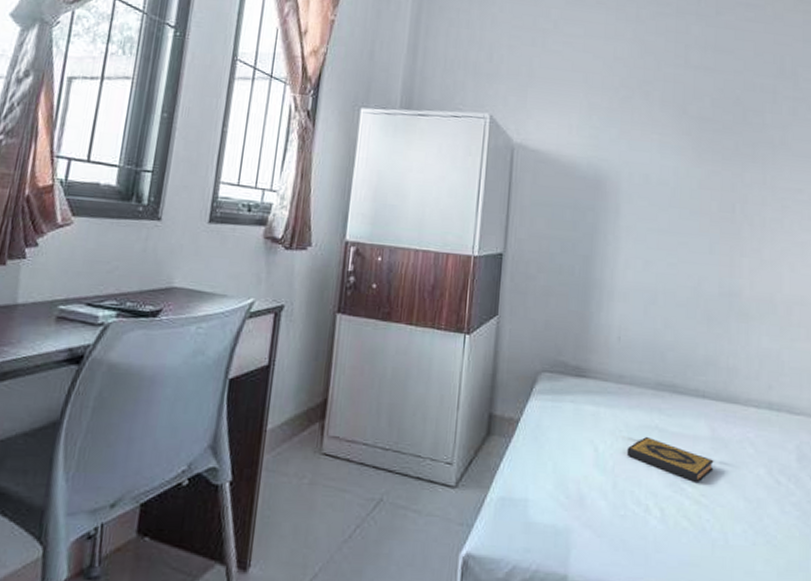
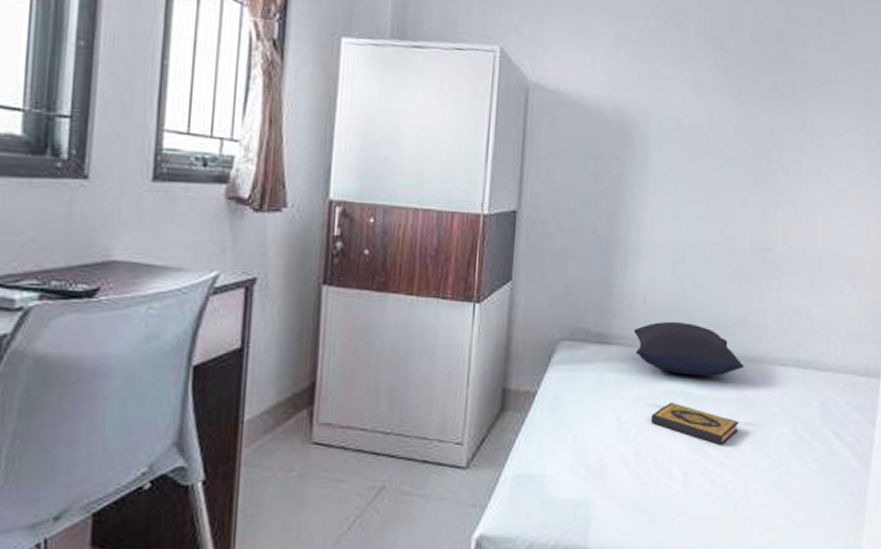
pillow: none [608,358,717,414] -> present [633,321,744,376]

